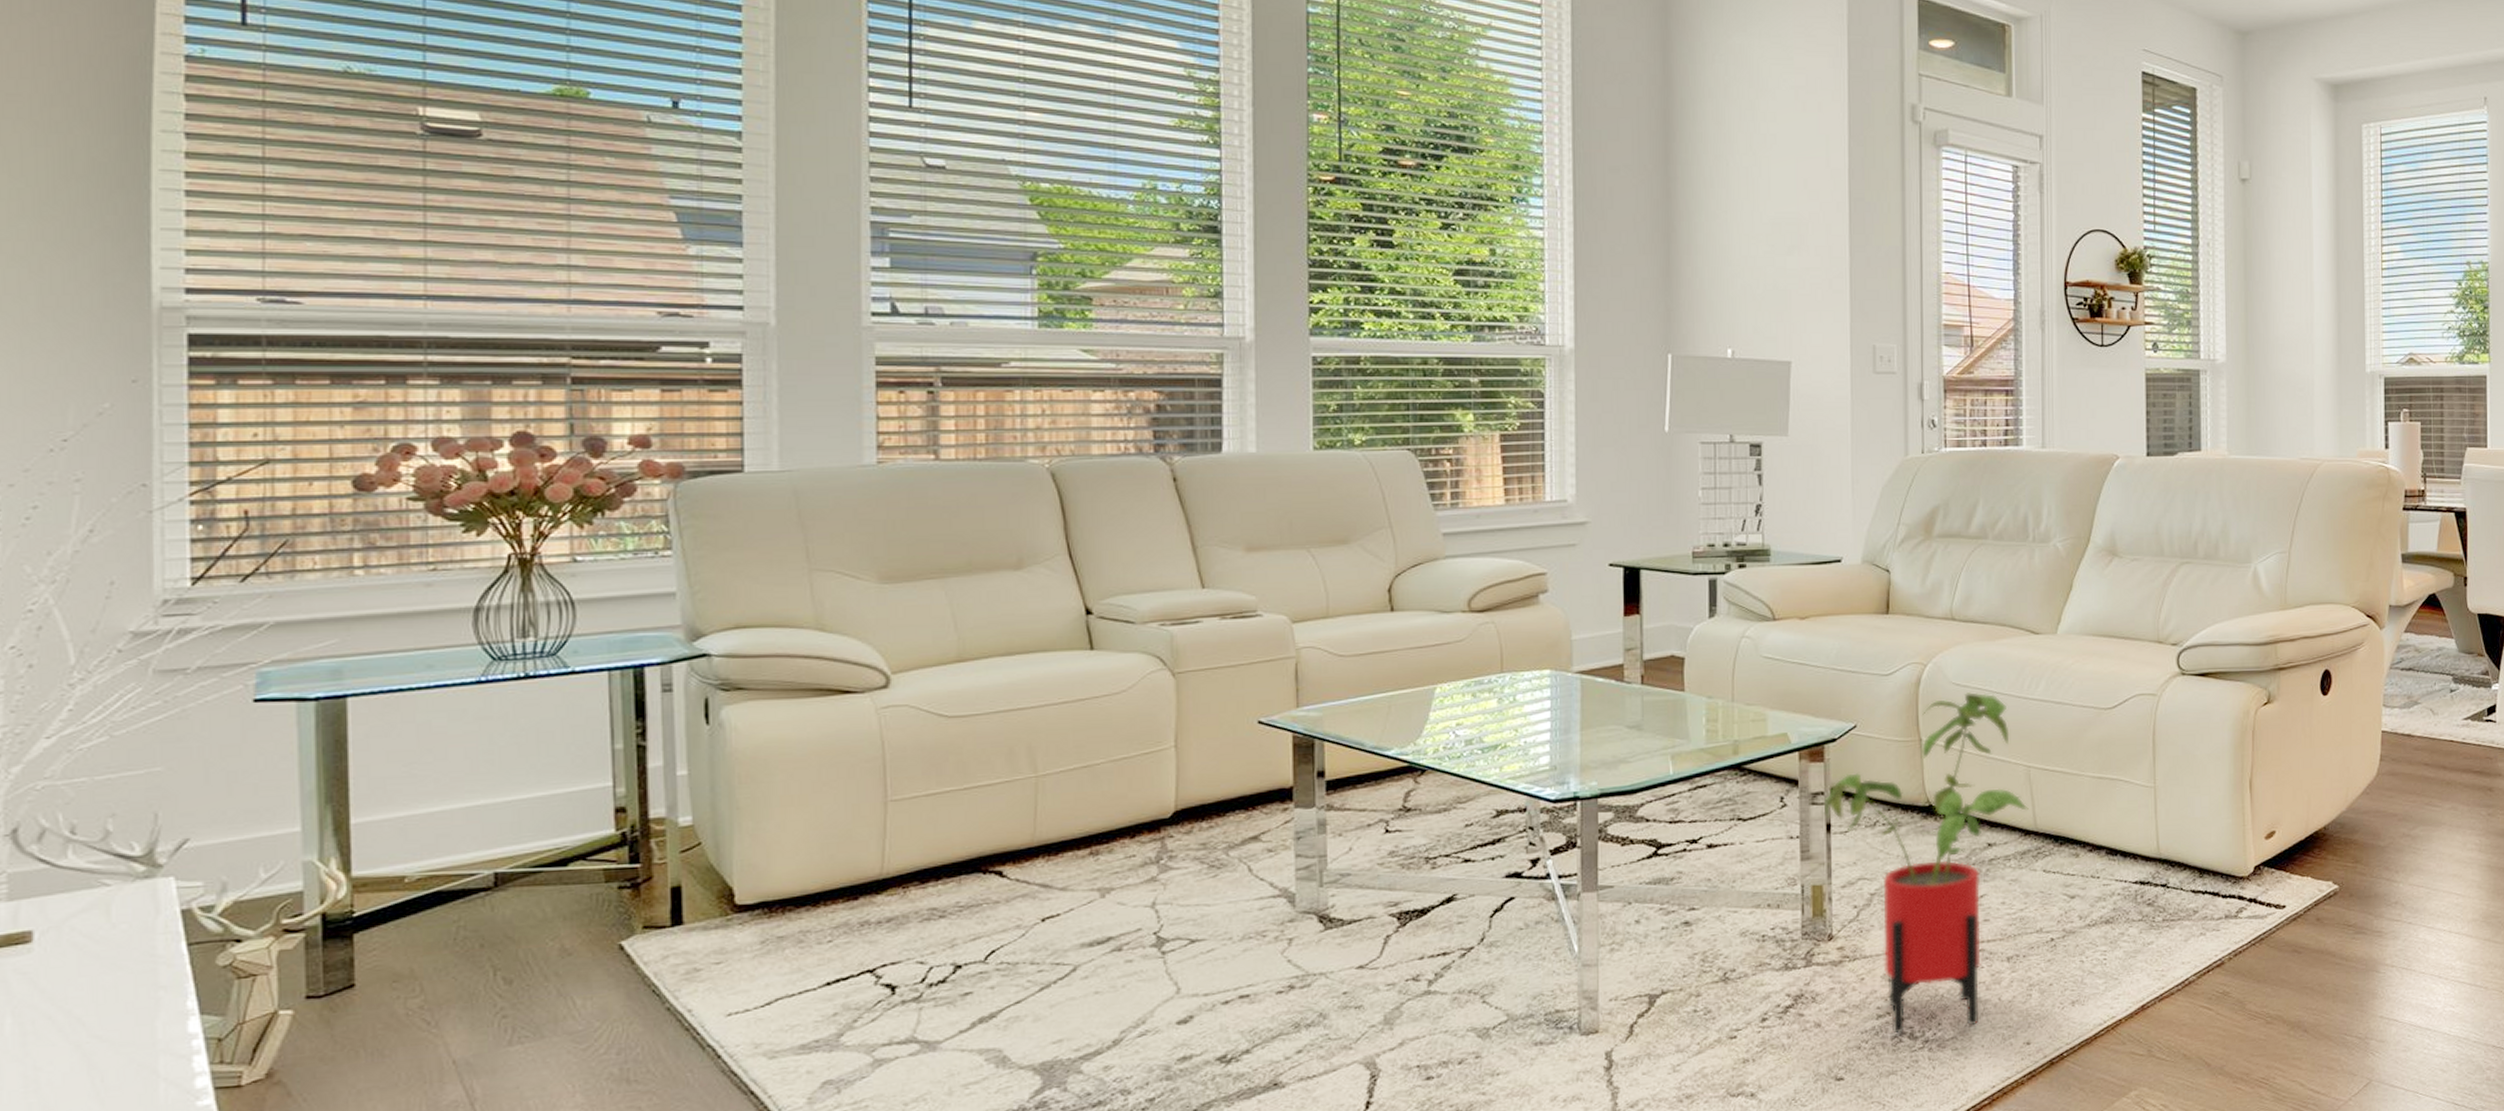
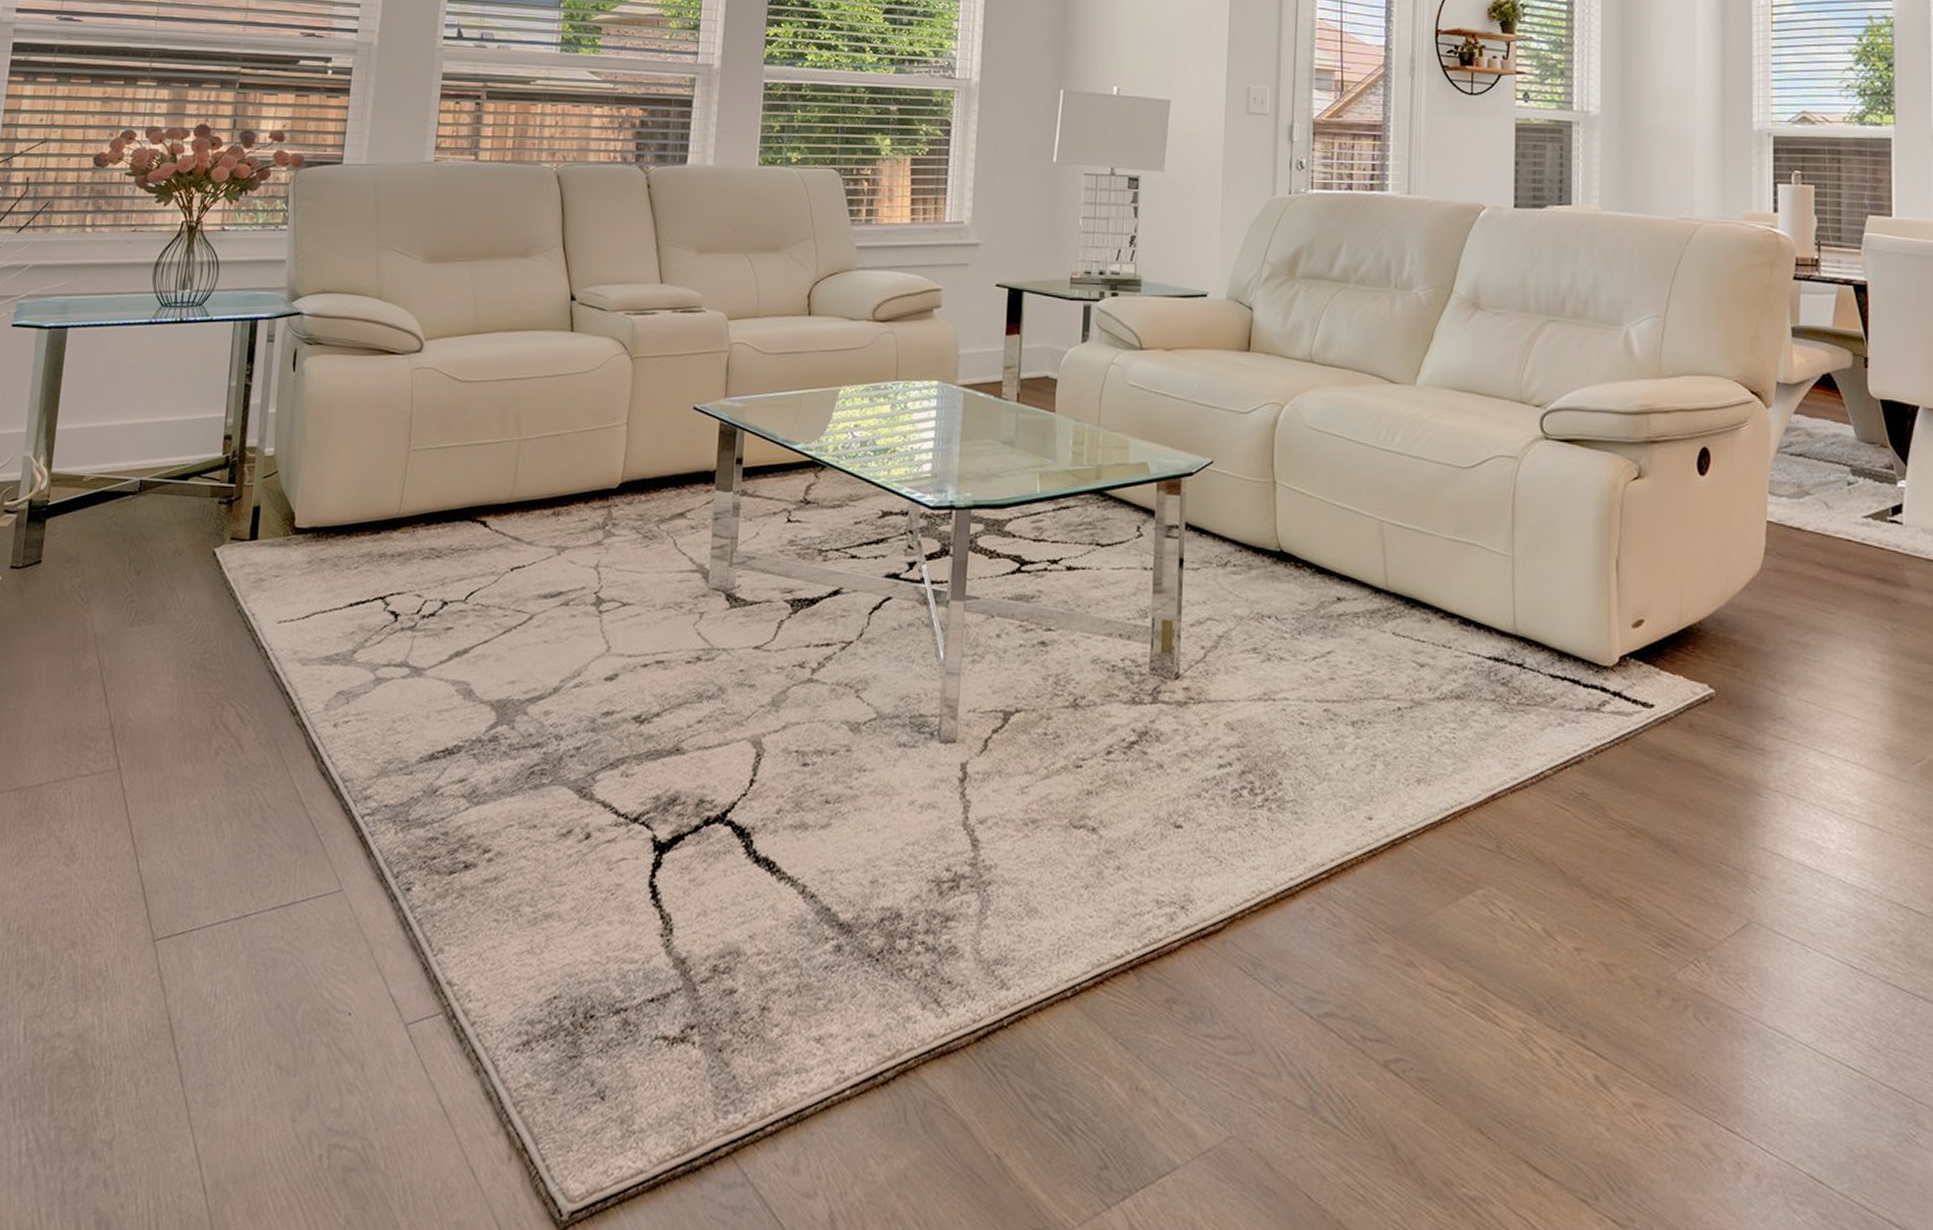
house plant: present [1823,692,2029,1034] -> none [1177,438,1380,790]

